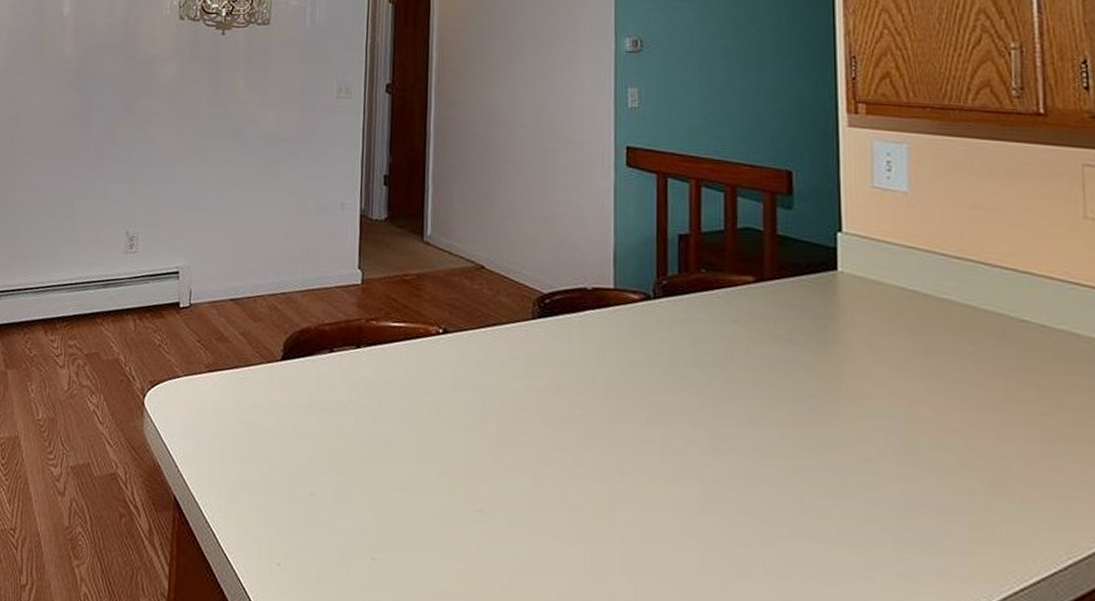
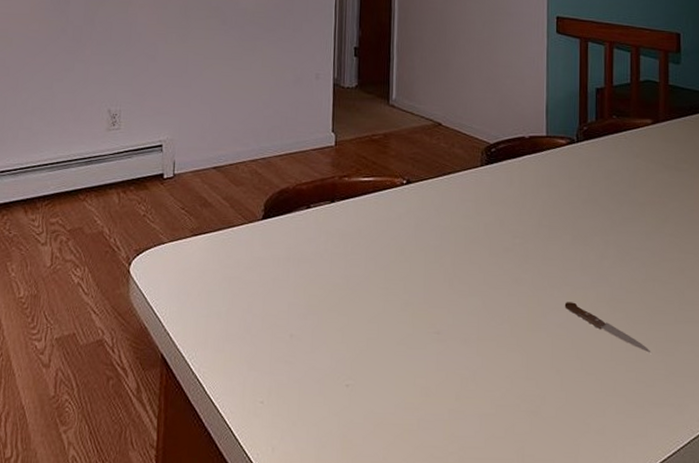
kitchen knife: none [639,493,757,572] -> present [564,302,651,353]

